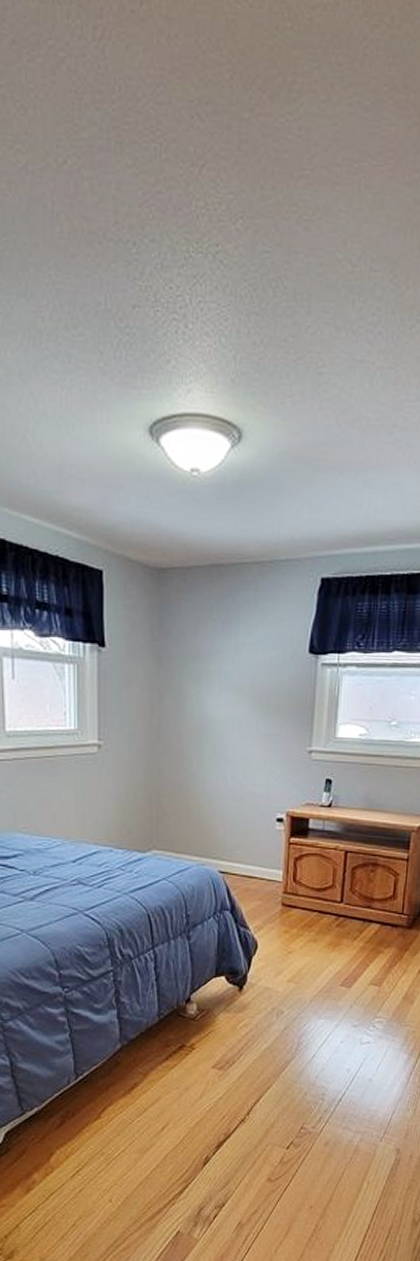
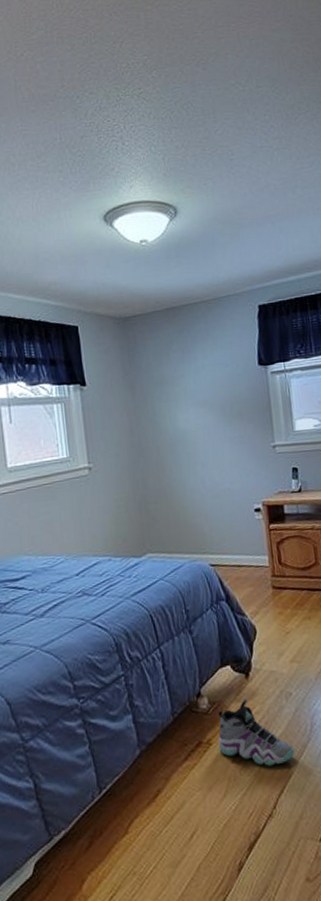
sneaker: none [202,1010,277,1077] -> present [218,698,295,767]

